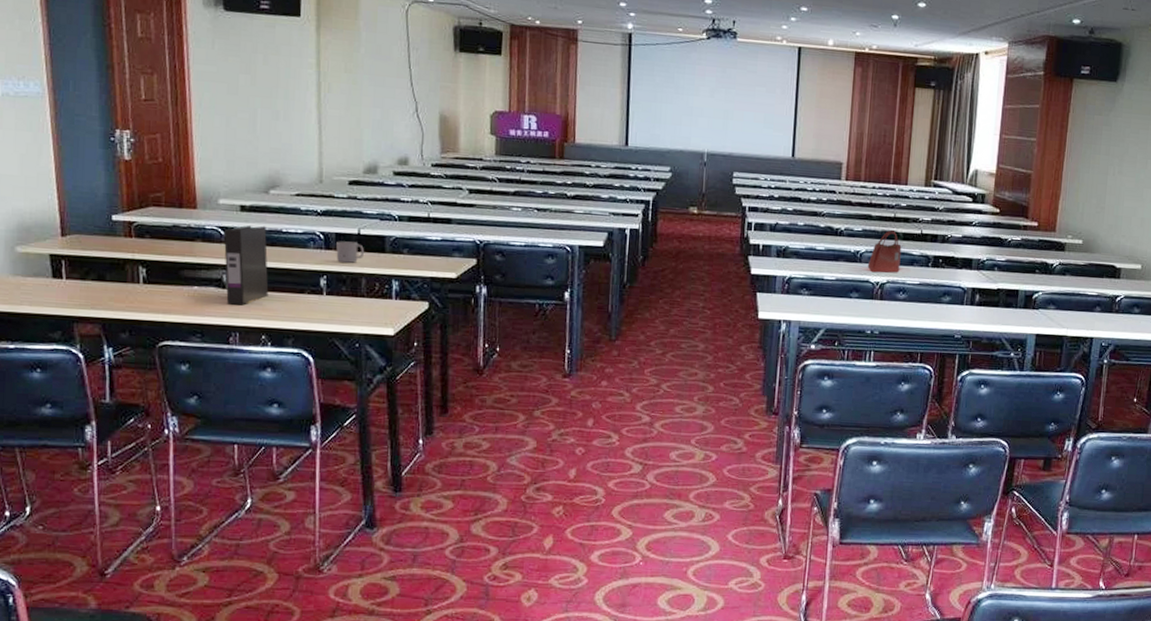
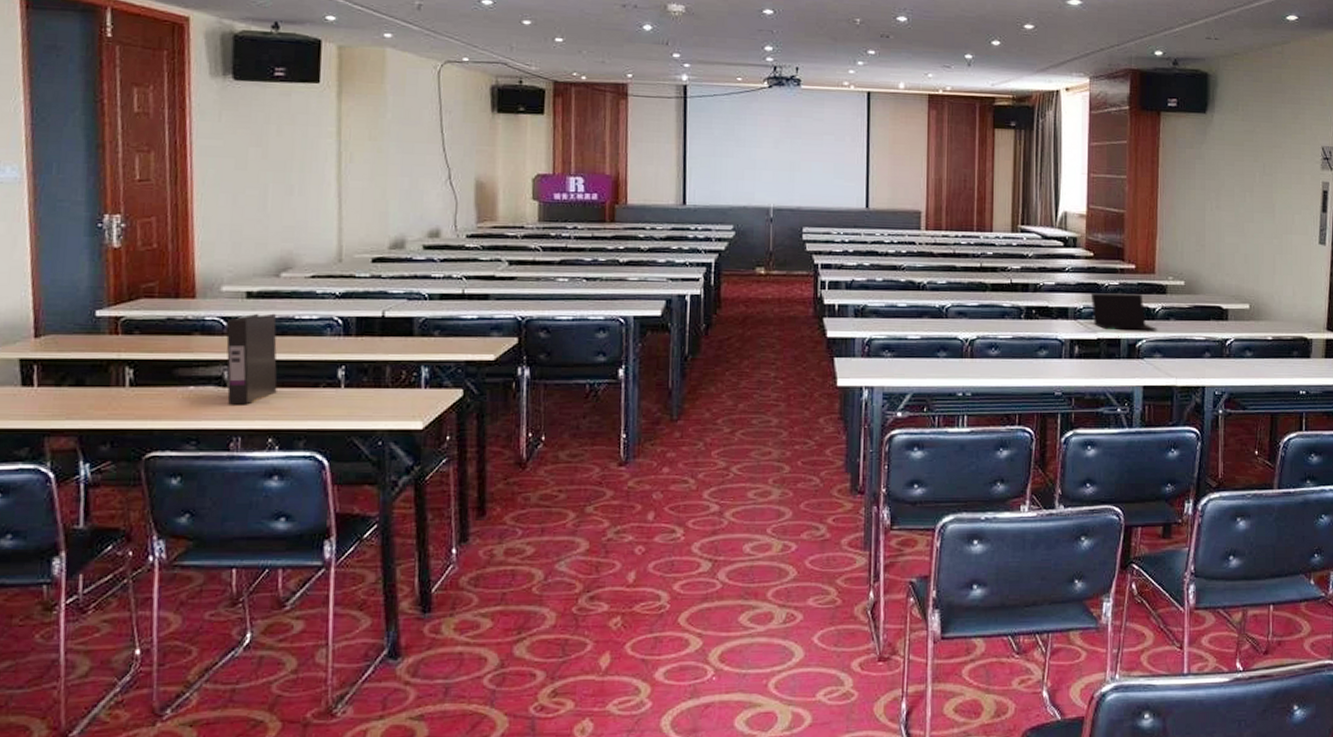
mug: present [336,241,364,263] -> none [356,325,389,350]
handbag: present [867,230,902,274] -> none [954,282,991,329]
laptop: none [994,246,1053,285] -> present [1090,293,1157,331]

